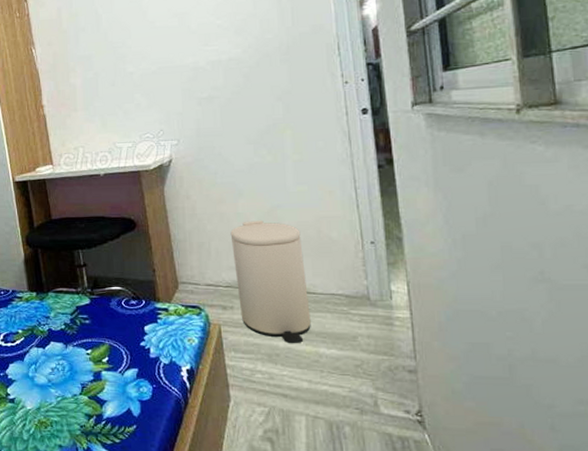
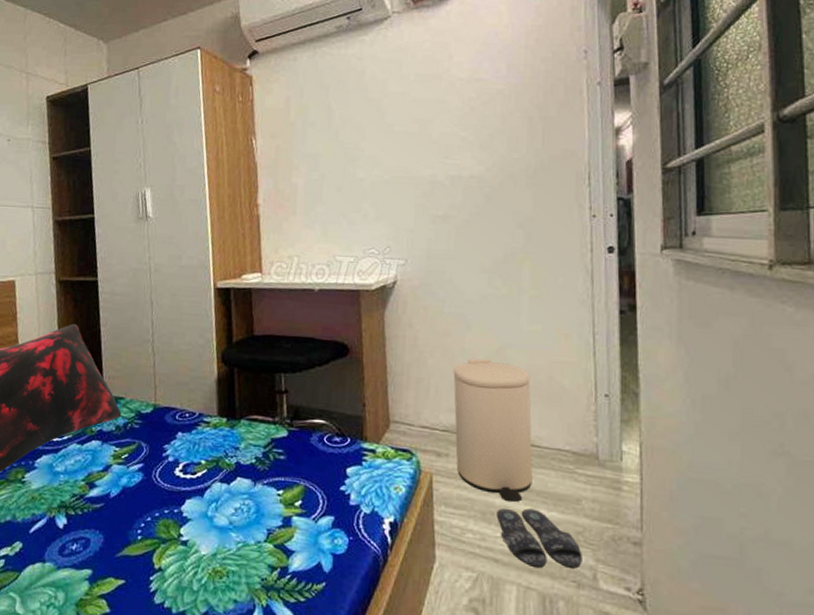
slippers: none [281,348,363,399] -> present [496,507,583,569]

